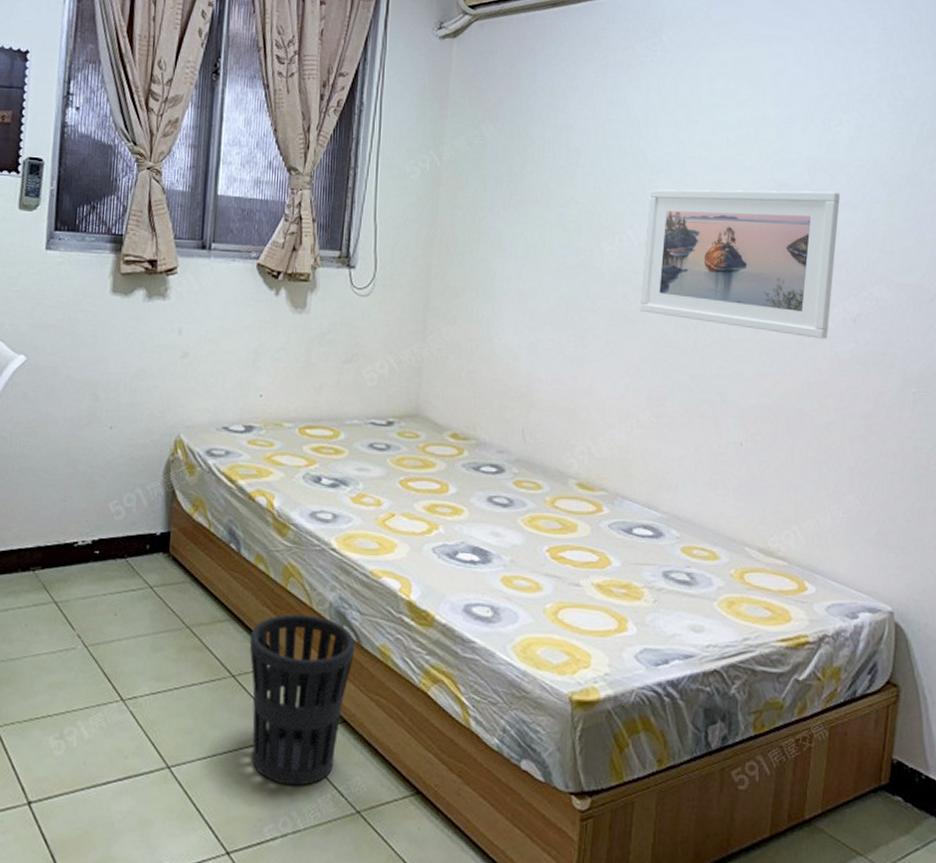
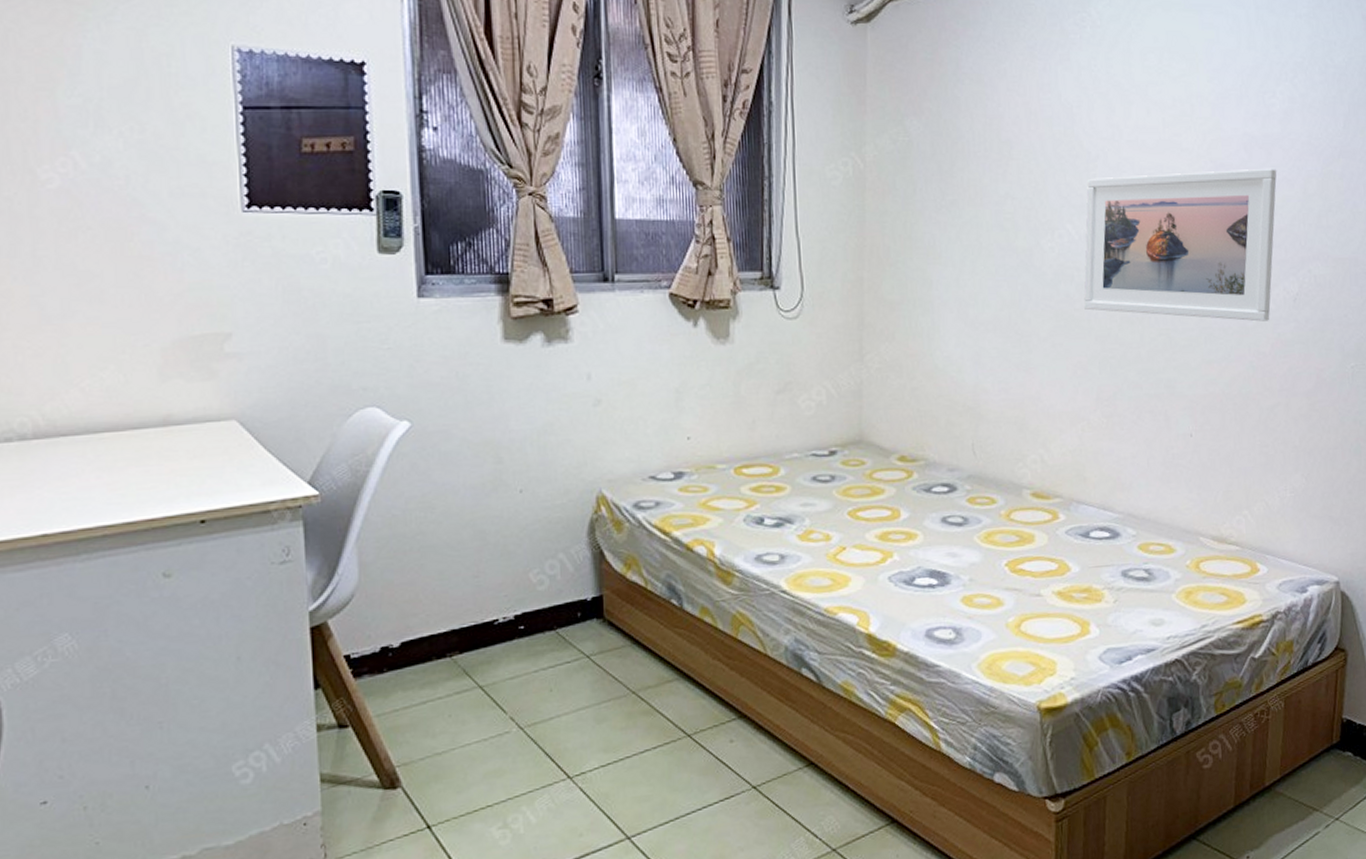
wastebasket: present [249,614,356,786] -> none [702,662,817,836]

